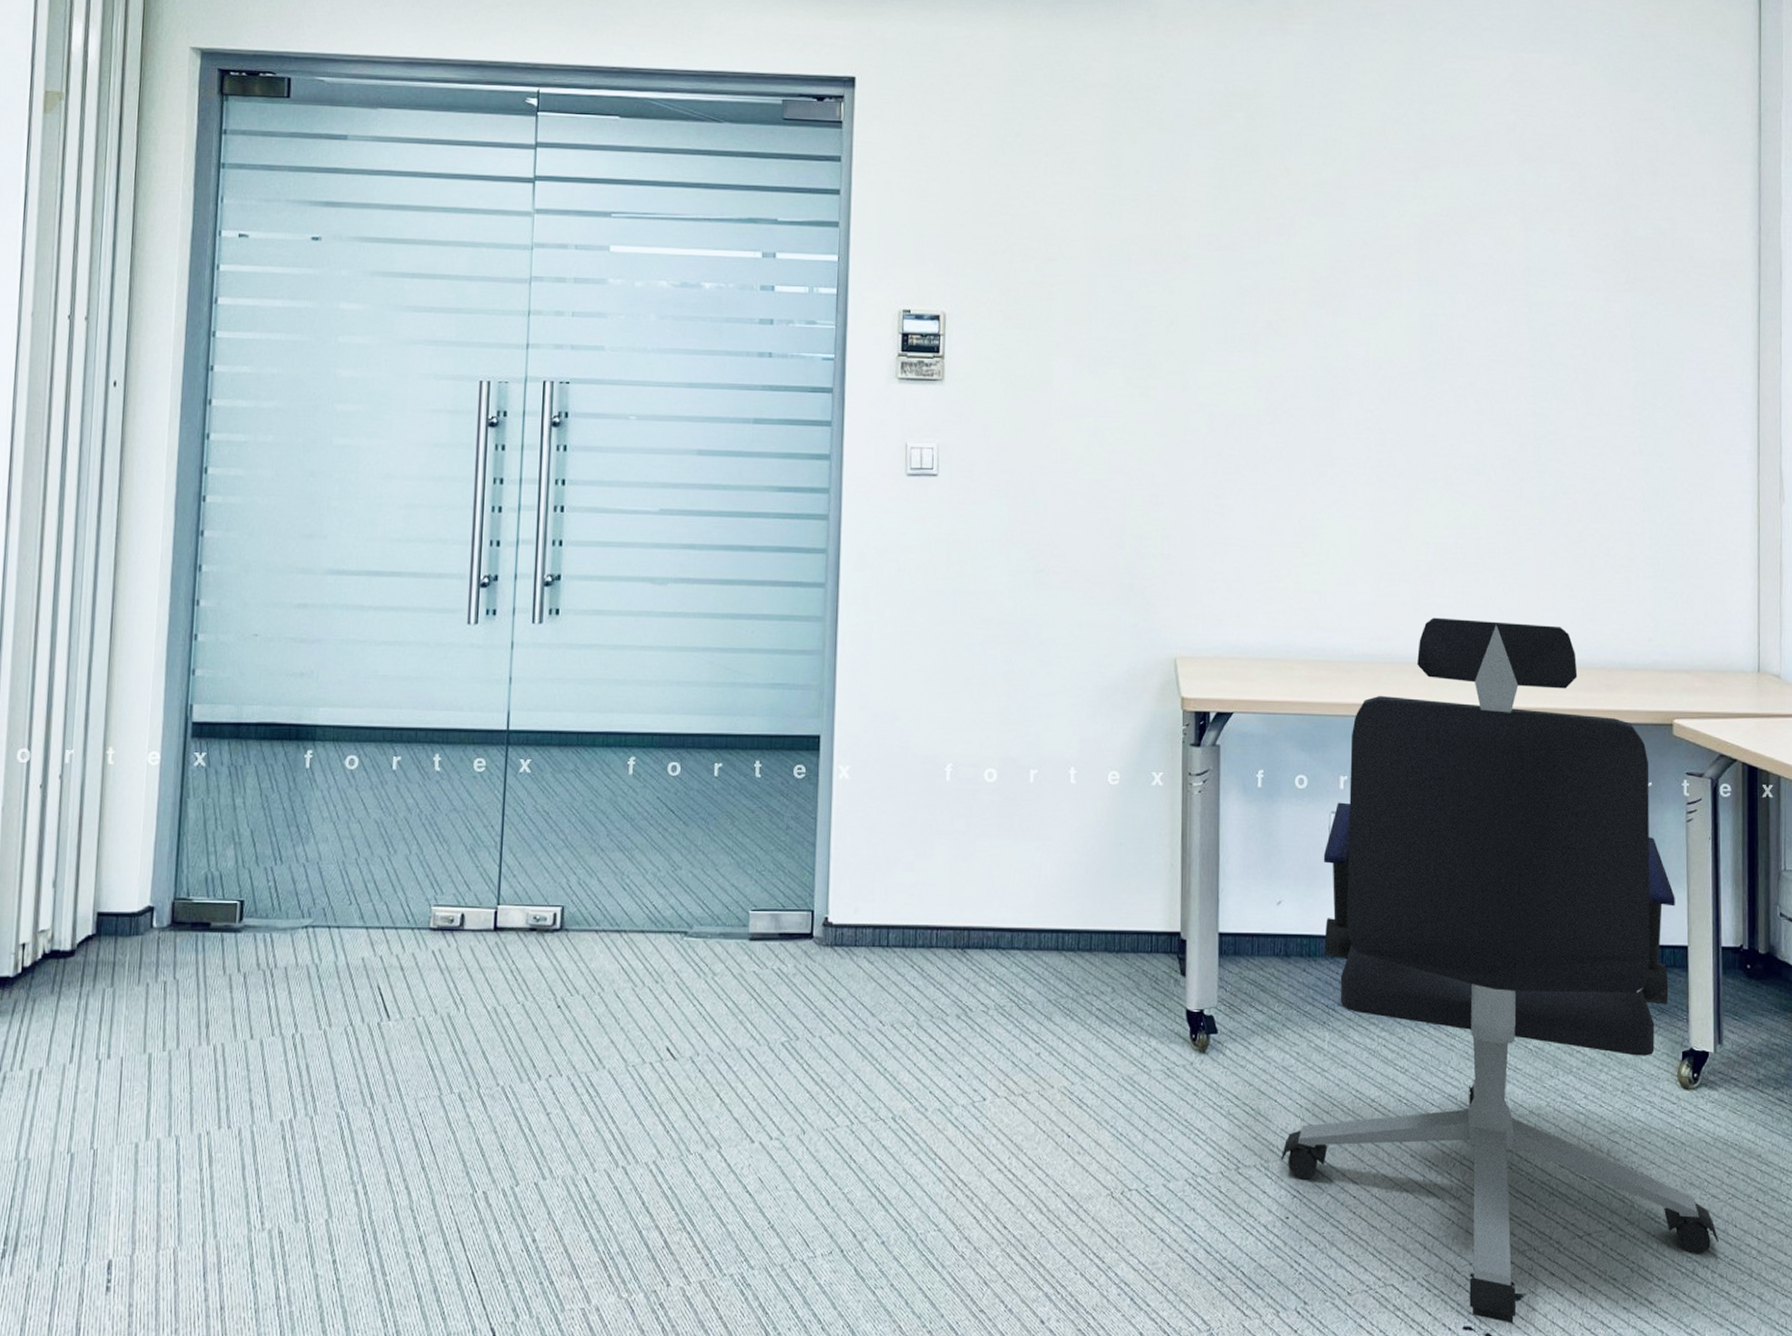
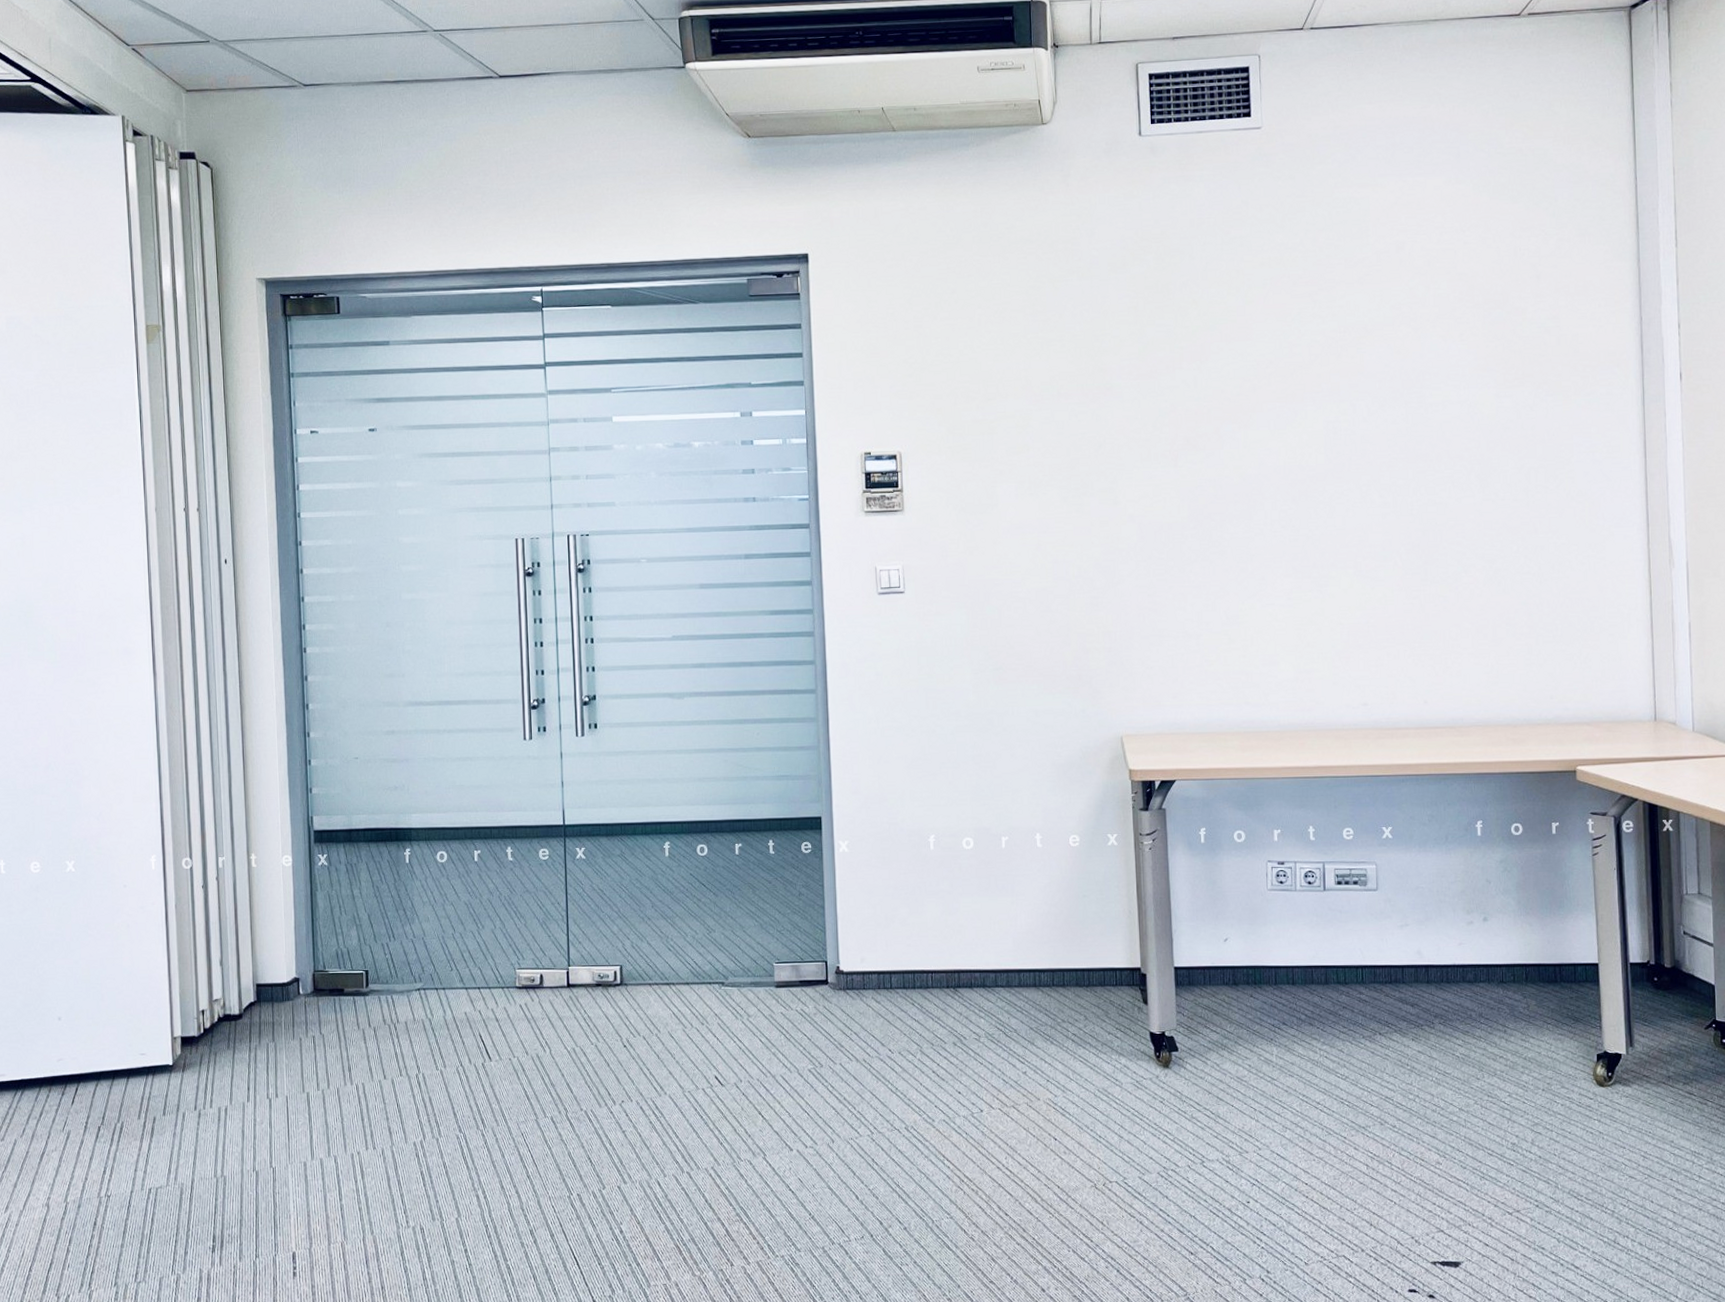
office chair: present [1281,617,1718,1323] -> none [1240,688,1637,1286]

